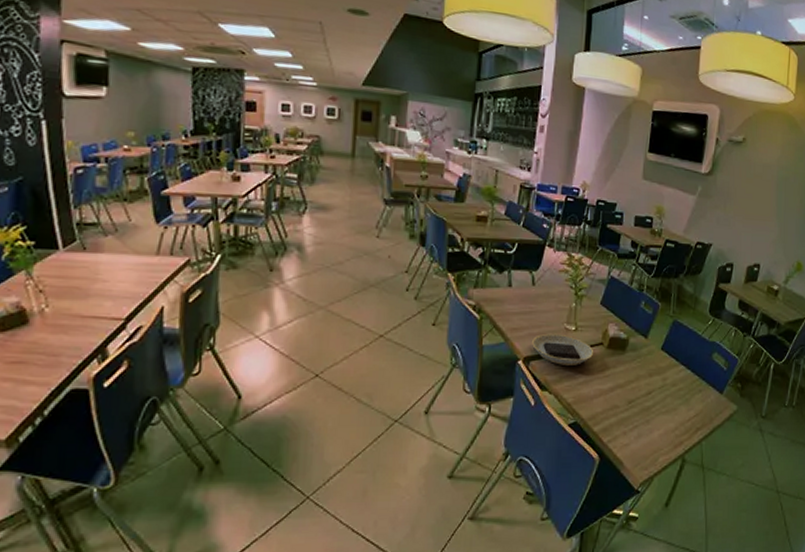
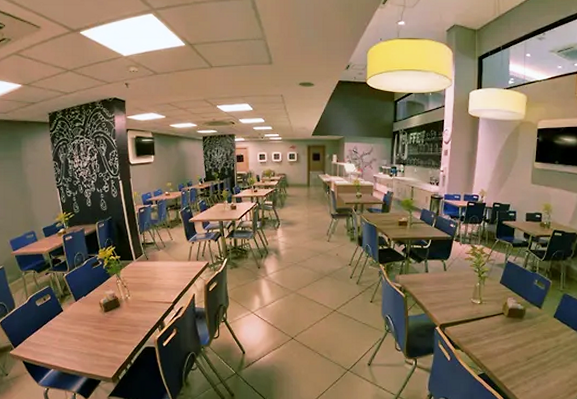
plate: present [532,333,594,365] -> none [446,306,497,330]

